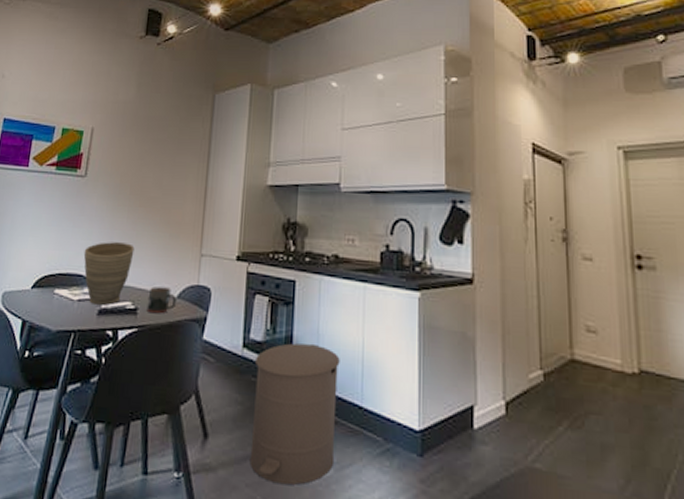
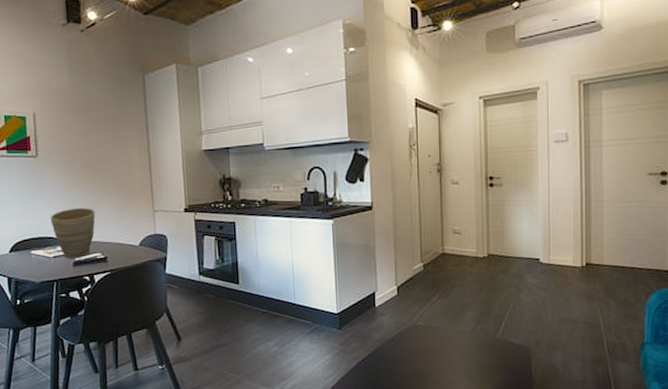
mug: present [146,286,176,314] -> none [114,239,139,260]
trash can: present [249,343,340,485] -> none [210,265,278,362]

